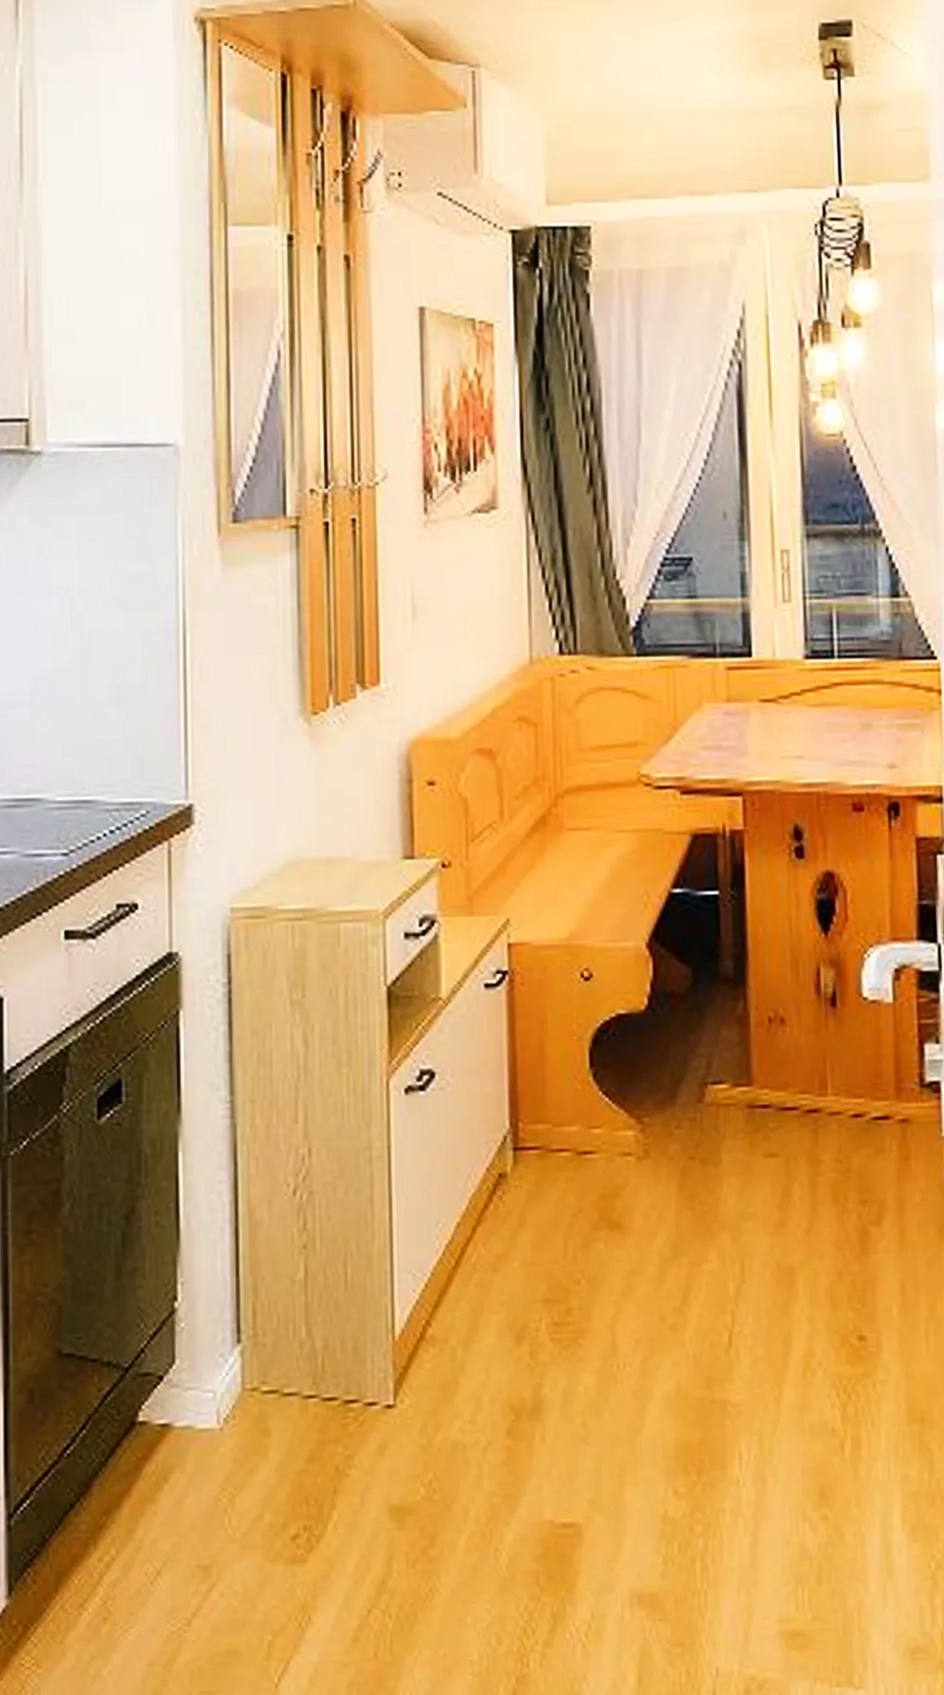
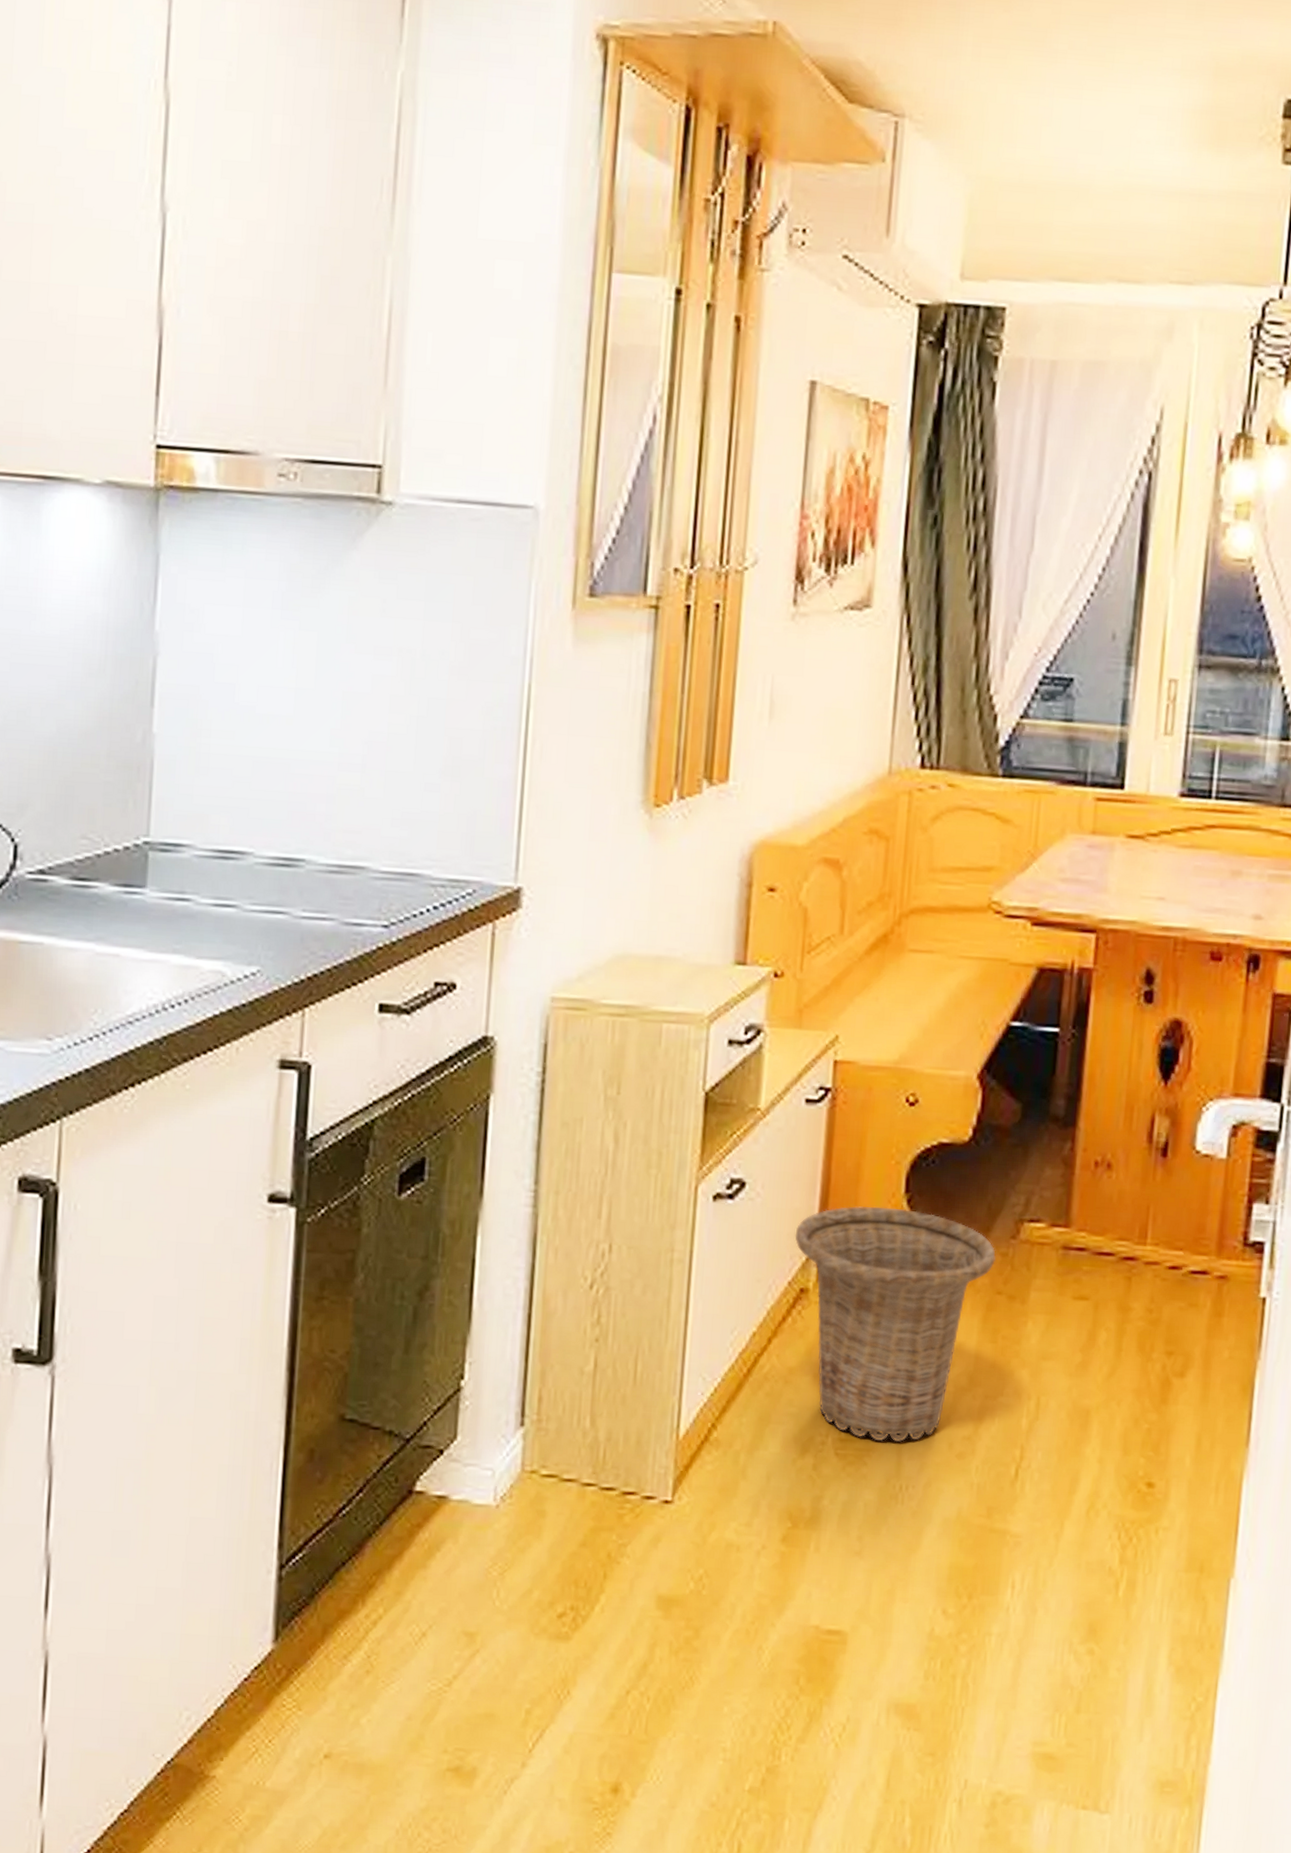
basket: none [488,1083,684,1322] -> present [795,1206,996,1442]

